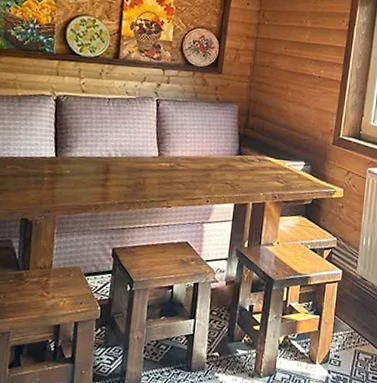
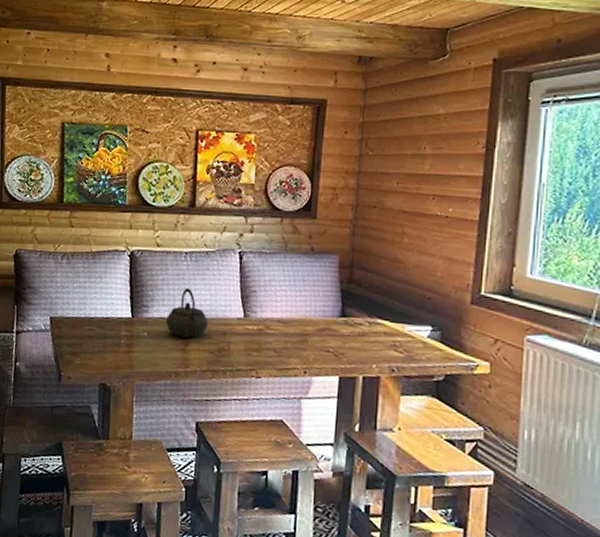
kettle: none [87,130,127,175] -> present [165,288,208,339]

